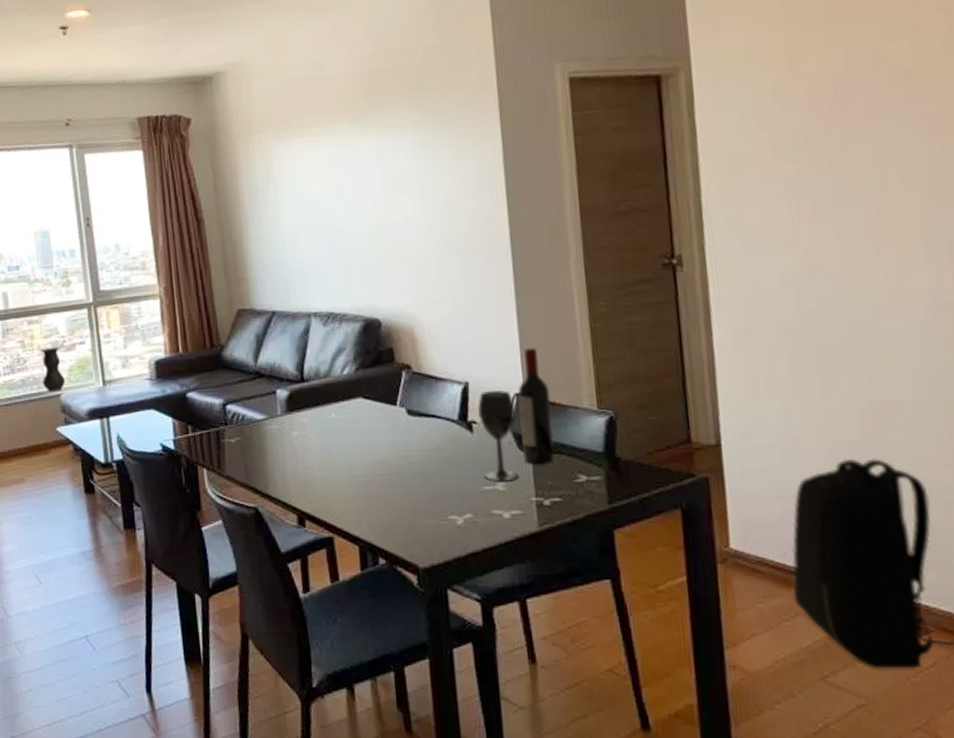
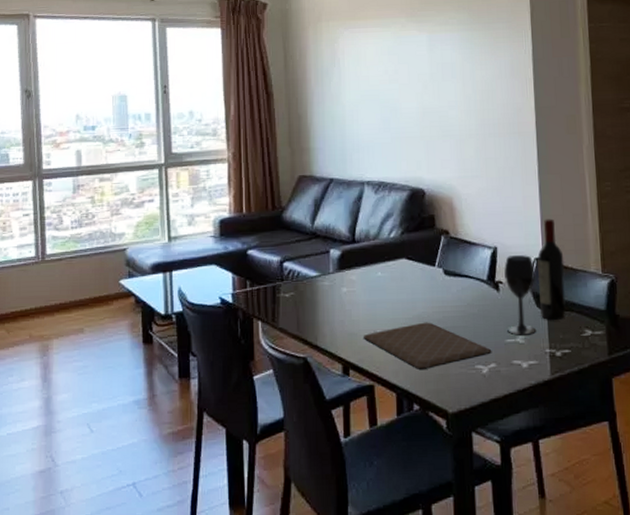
vase: present [40,346,66,393] -> none [109,203,132,247]
placemat: none [319,468,467,520] -> present [364,322,492,369]

